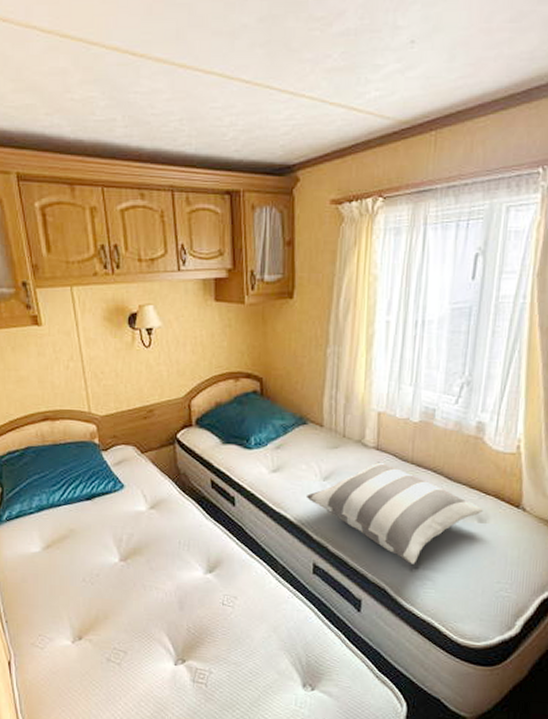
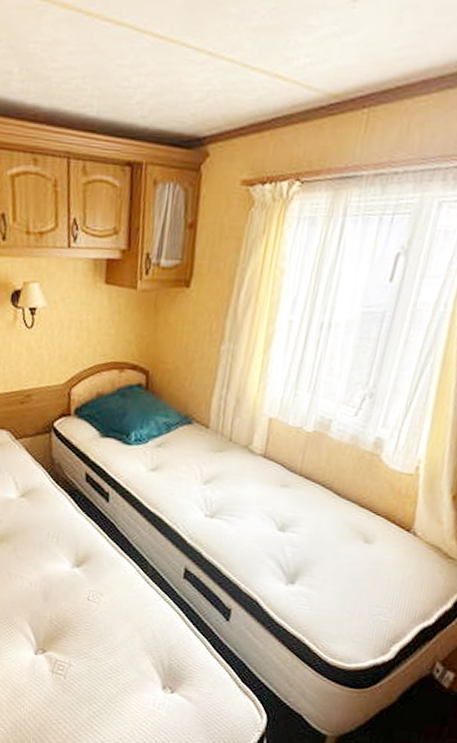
pillow: present [307,462,483,564] -> none [184,470,371,579]

